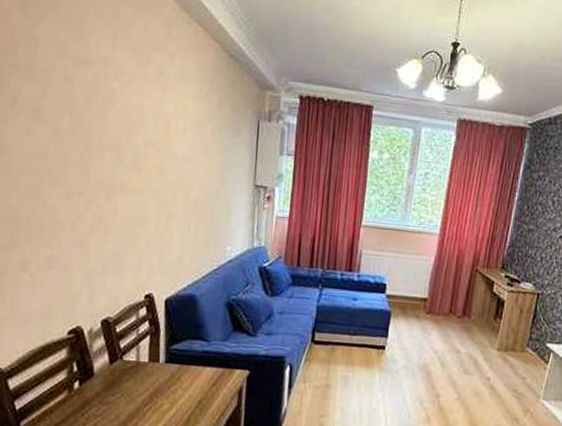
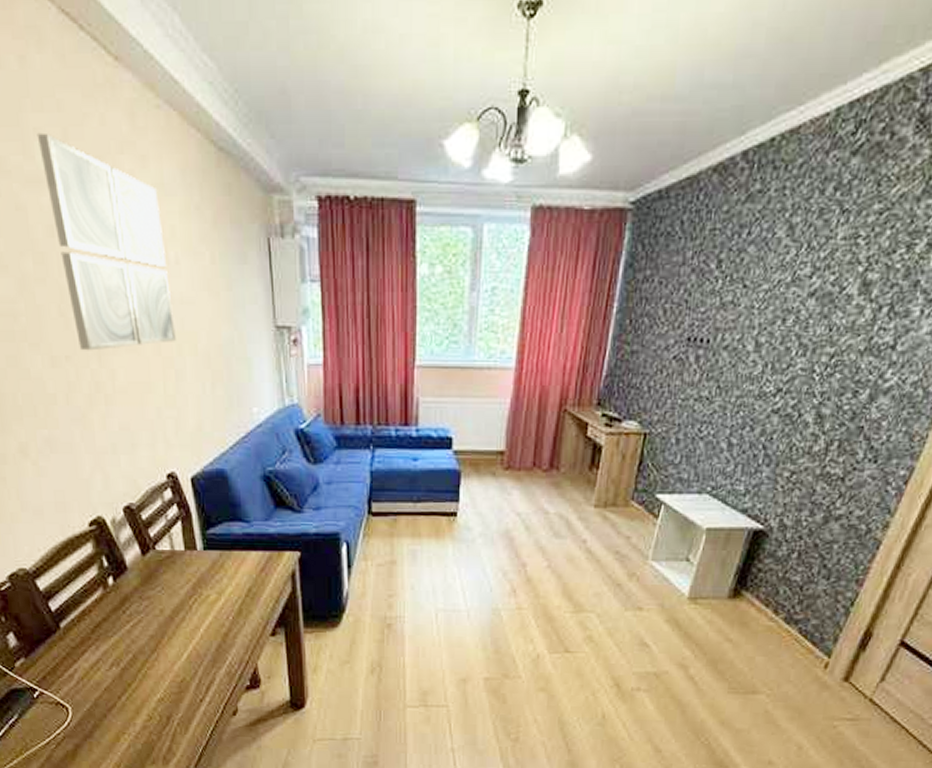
wall art: none [92,30,178,190] -> present [36,132,176,351]

